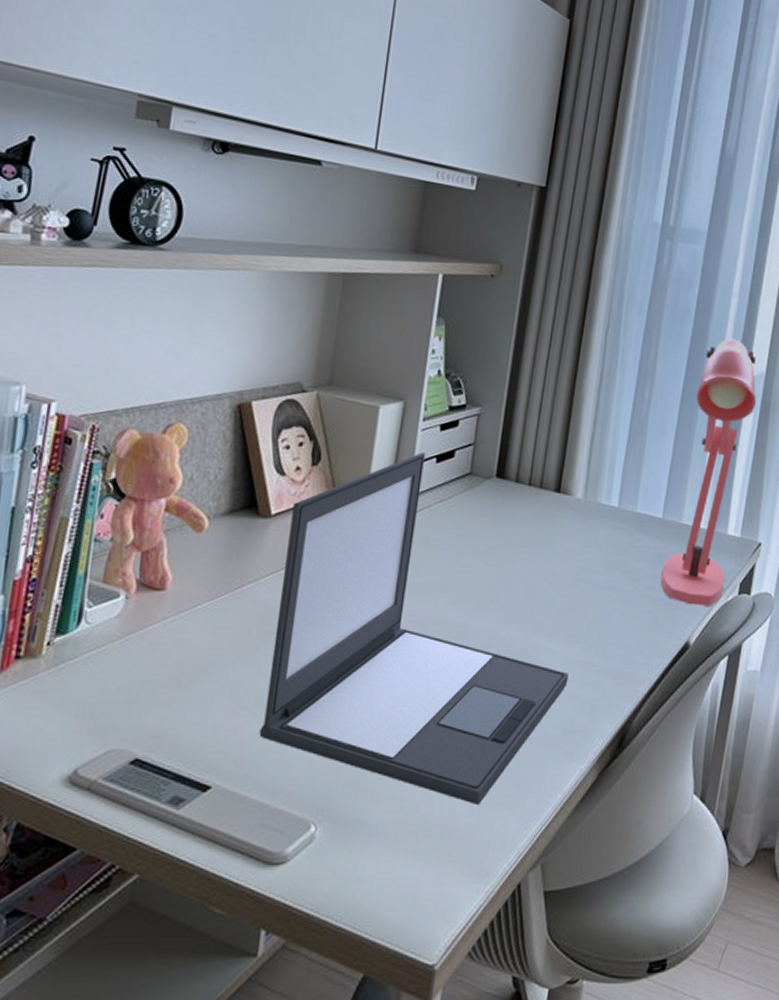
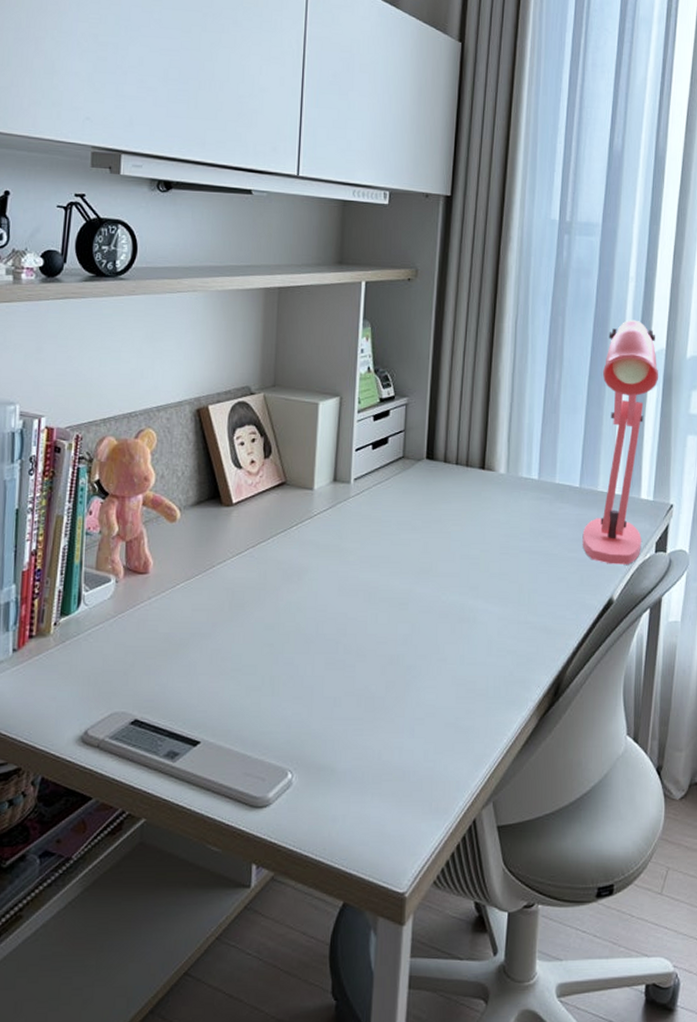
laptop: present [259,453,569,805] -> none [237,441,505,750]

